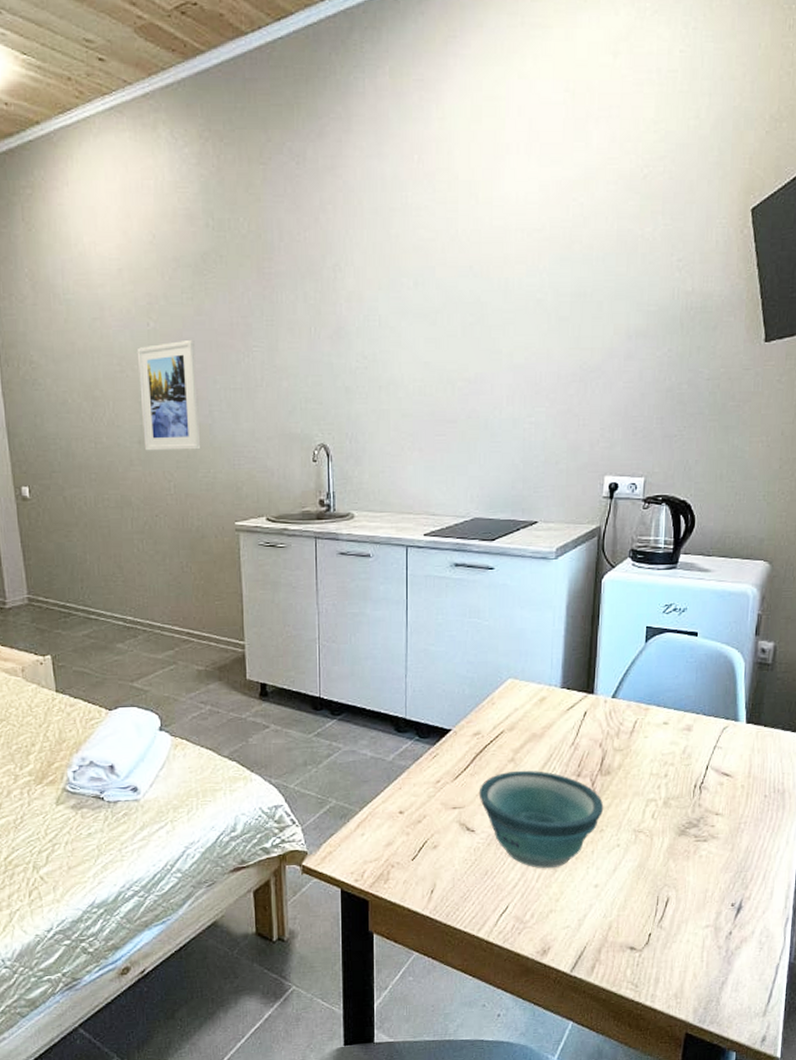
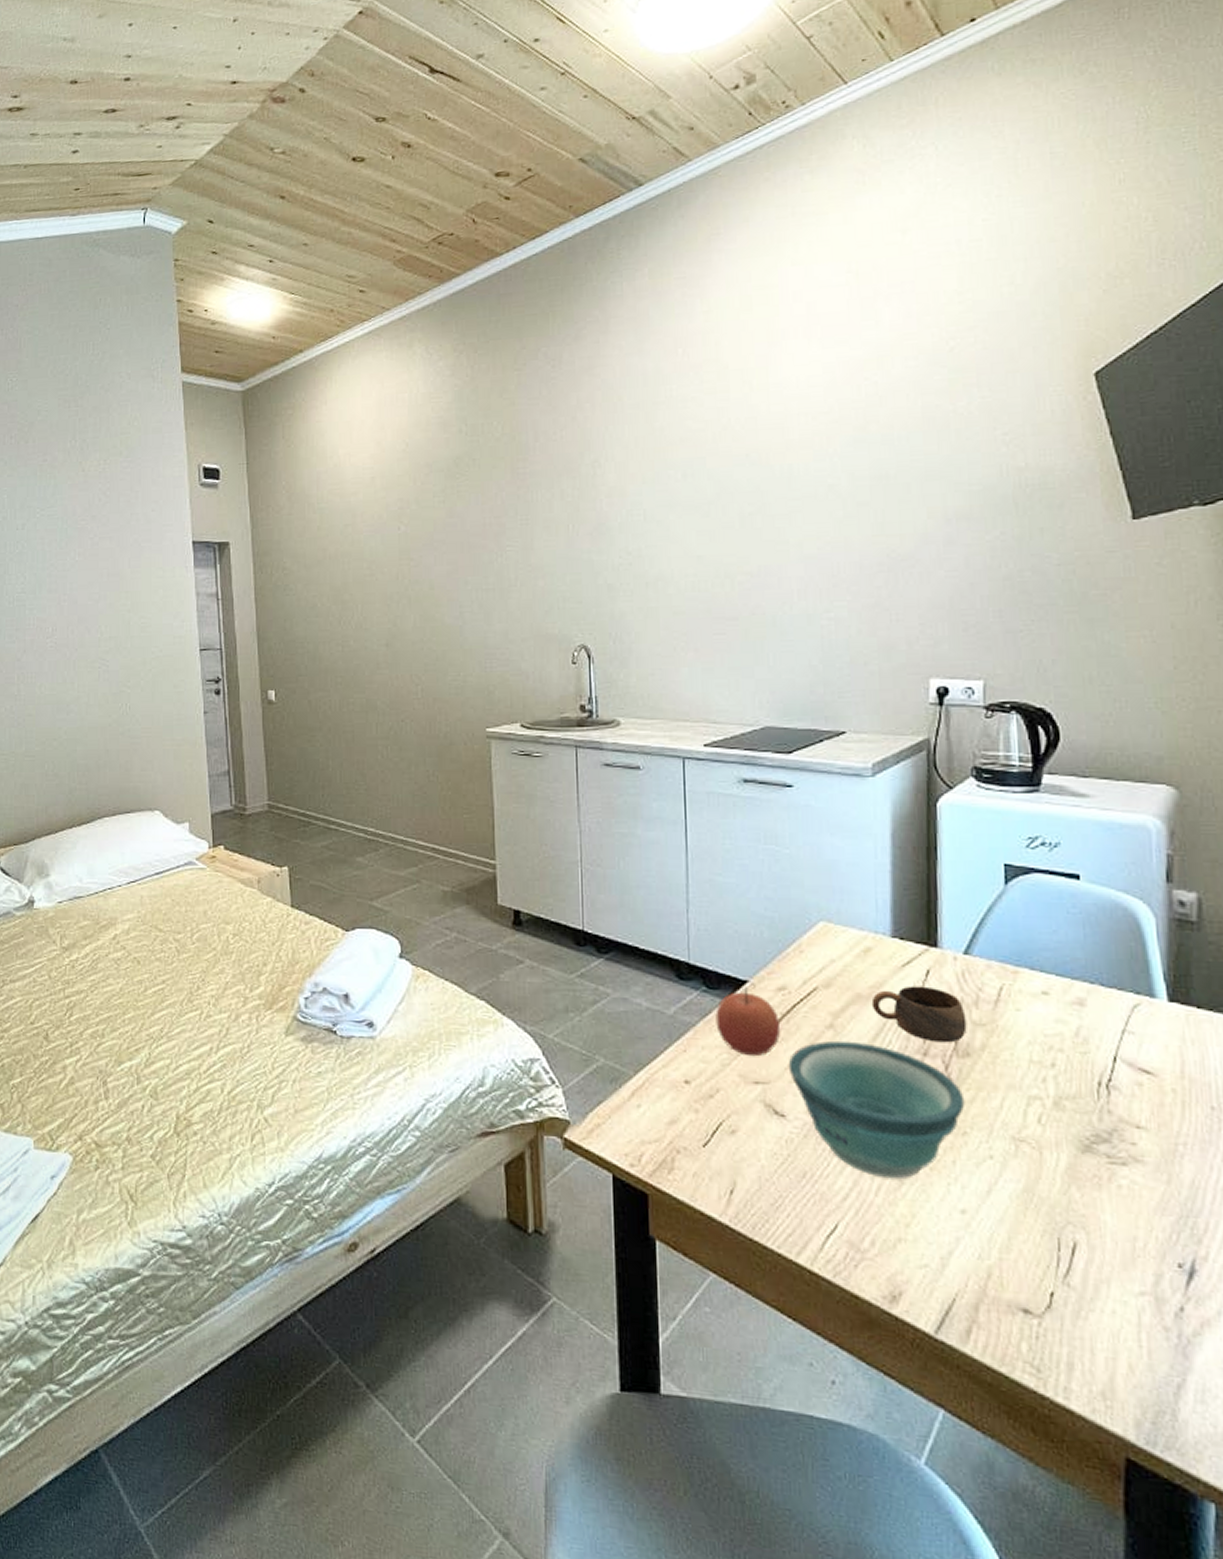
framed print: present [136,339,201,451] -> none [387,541,451,654]
apple: none [425,735,475,788] -> present [715,987,781,1057]
cup: none [543,724,610,766] -> present [871,986,967,1043]

